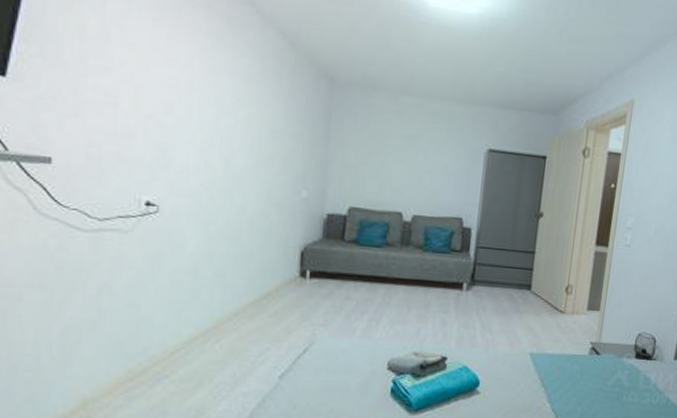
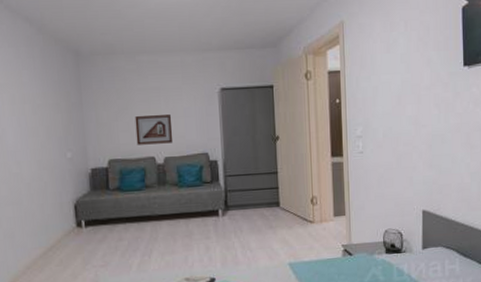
picture frame: none [384,164,429,201] -> present [135,115,173,145]

